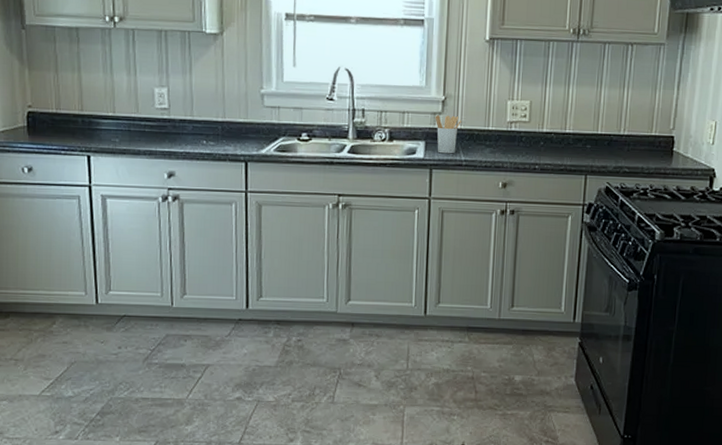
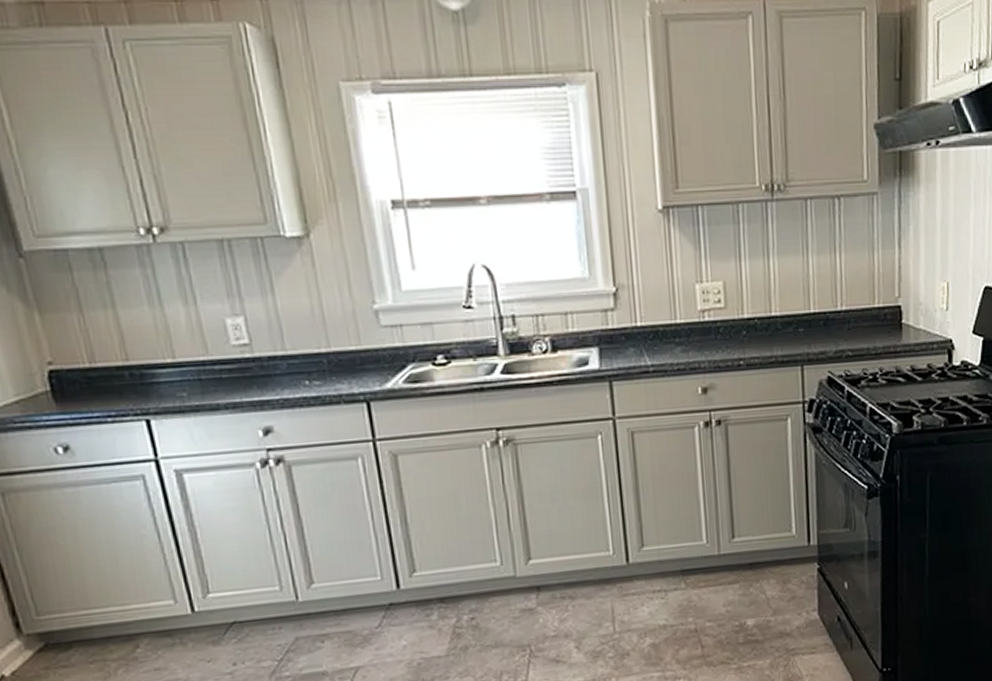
utensil holder: present [435,114,461,154] -> none [607,311,641,360]

